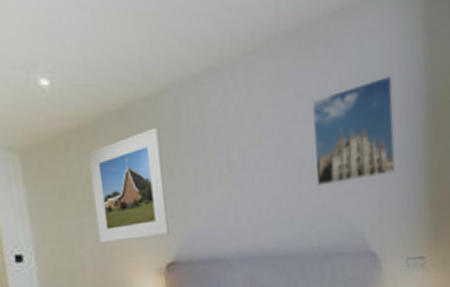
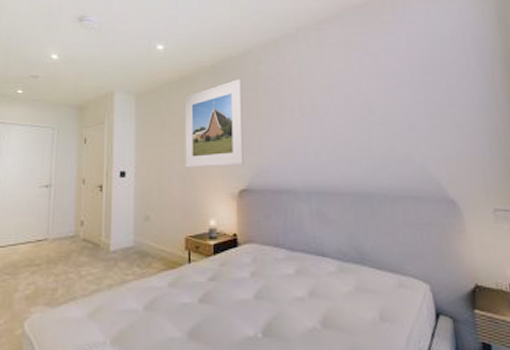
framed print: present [311,75,396,187] -> none [379,35,473,132]

